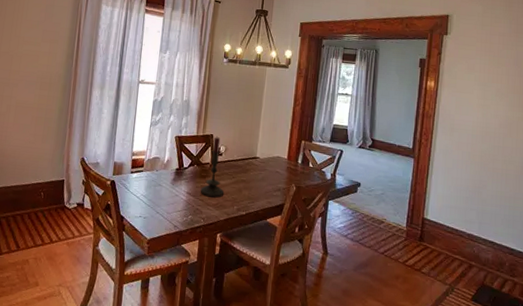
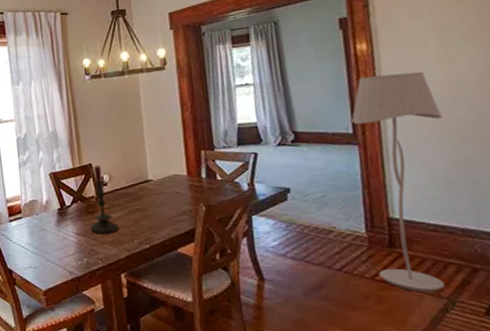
floor lamp: none [408,107,472,279] -> present [351,71,445,293]

